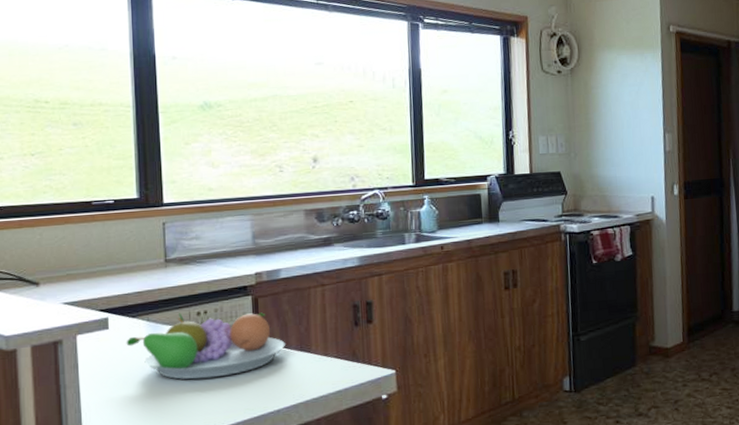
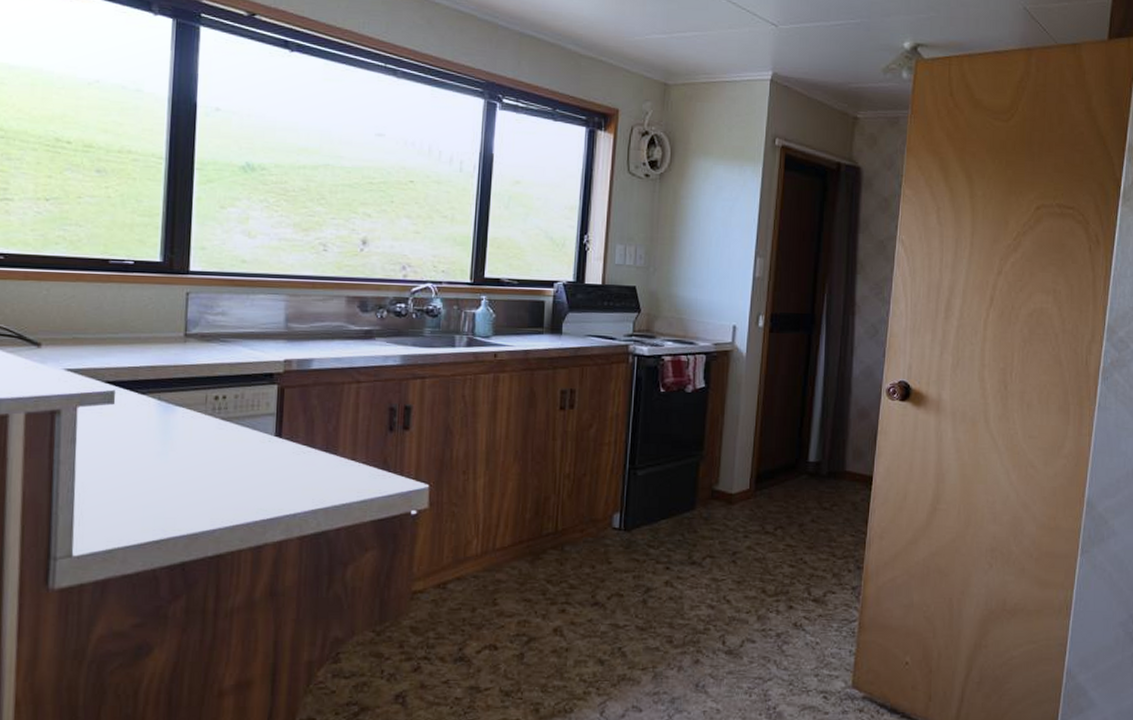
fruit bowl: present [126,312,285,380] -> none [132,395,310,471]

